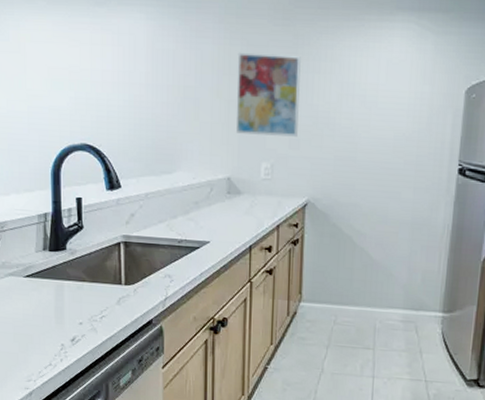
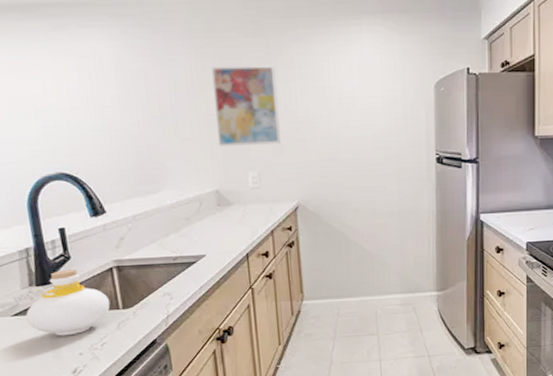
bottle: none [26,238,114,304] -> present [11,269,110,336]

